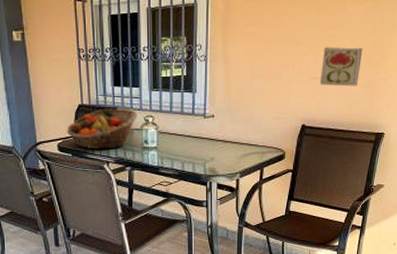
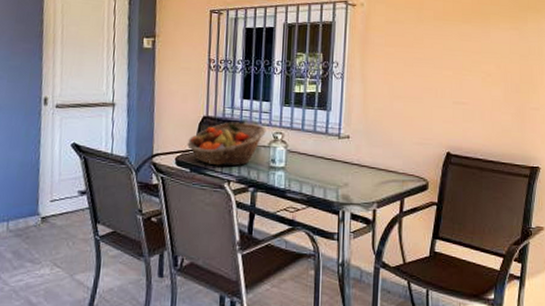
decorative tile: present [319,47,363,86] -> none [465,72,510,115]

